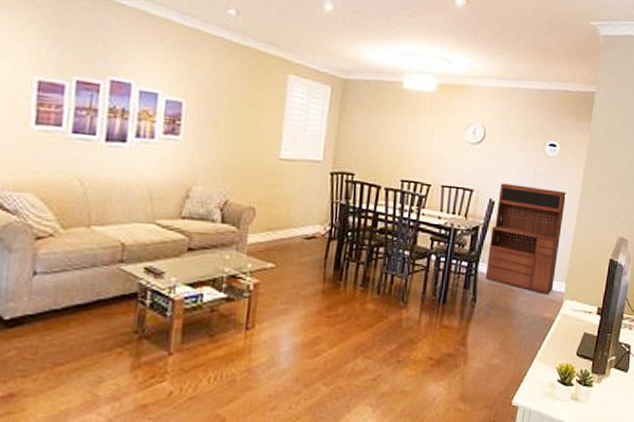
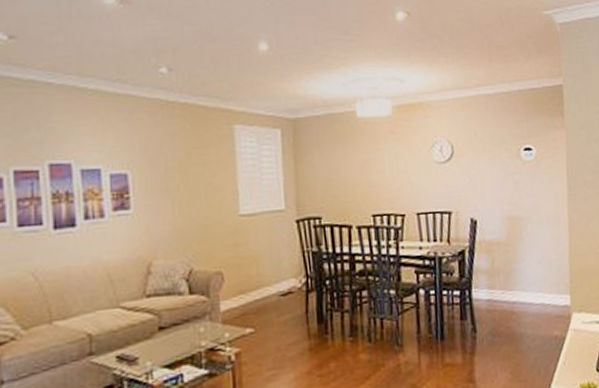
shelving unit: present [485,183,566,295] -> none [478,196,558,312]

